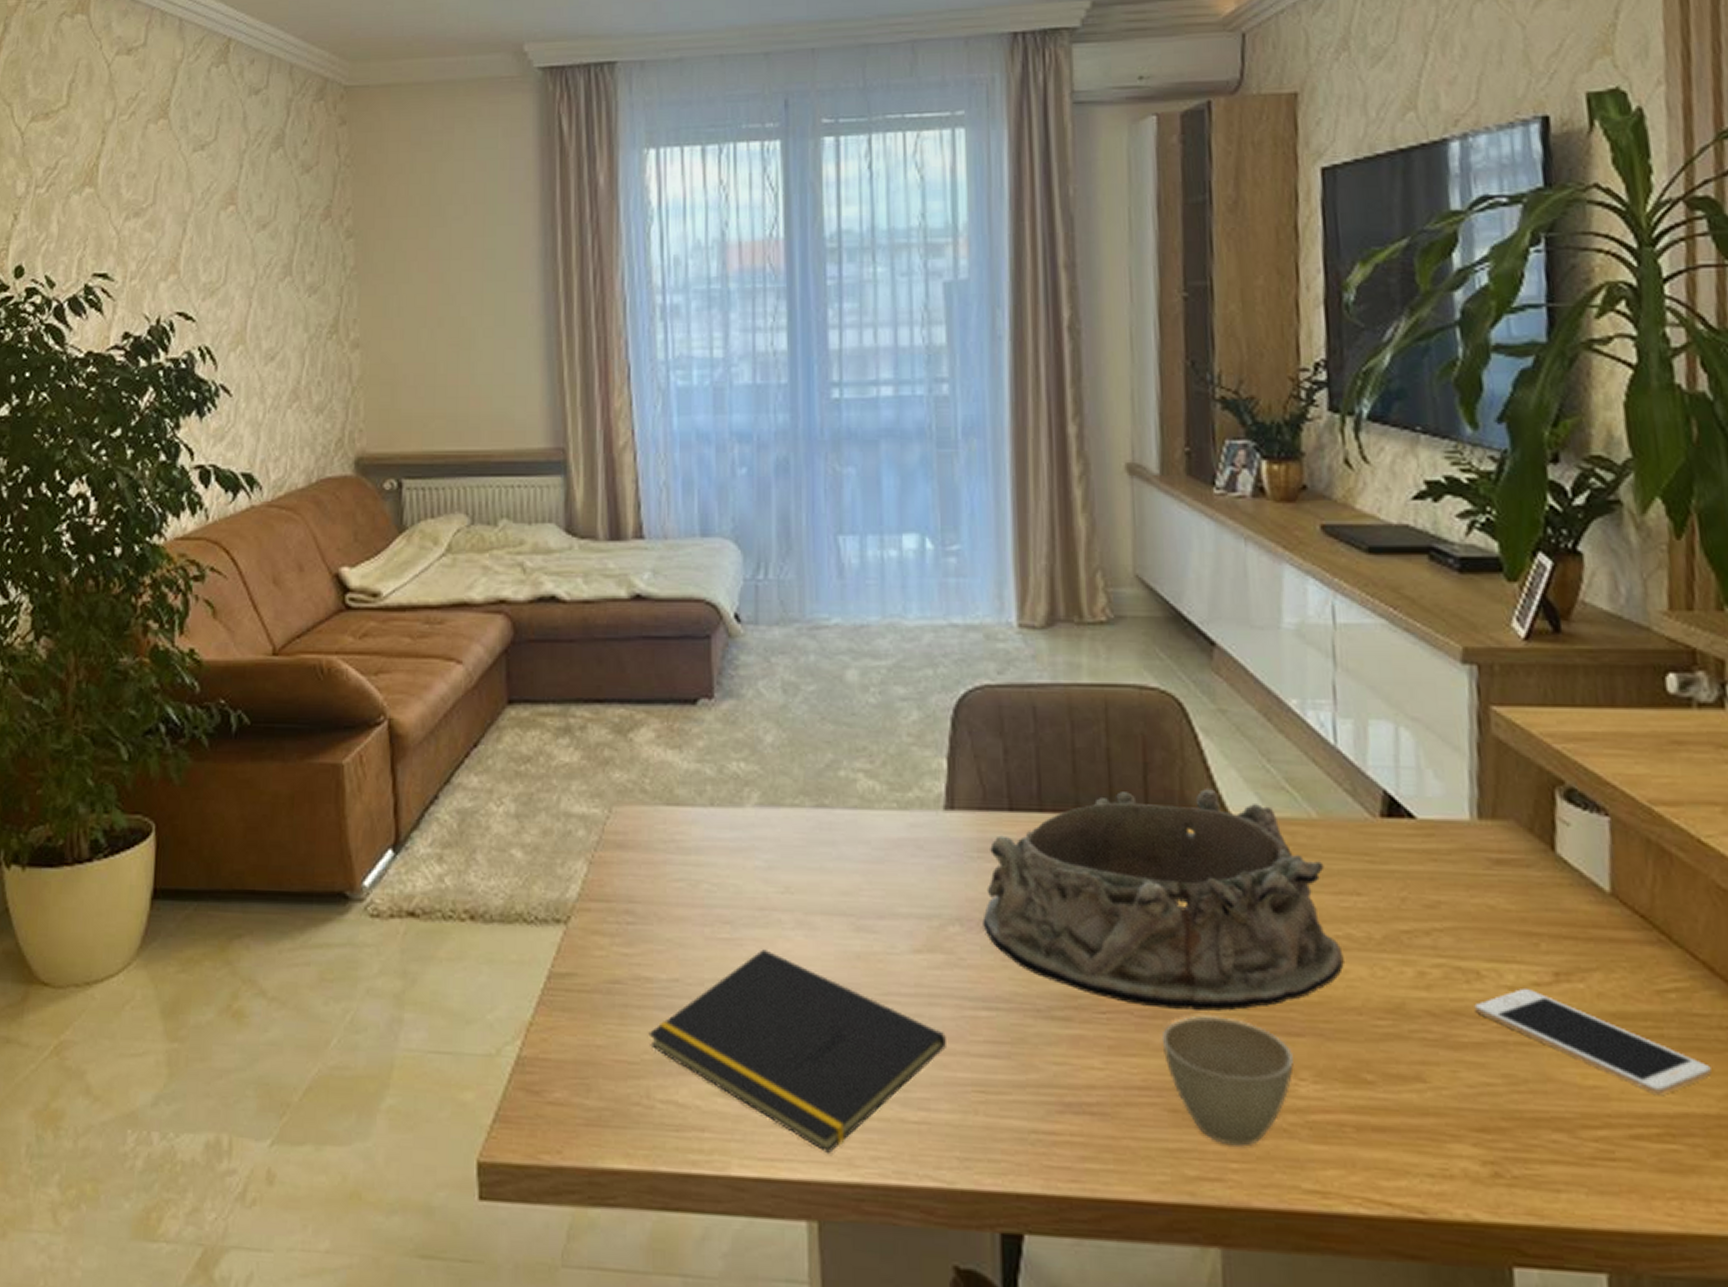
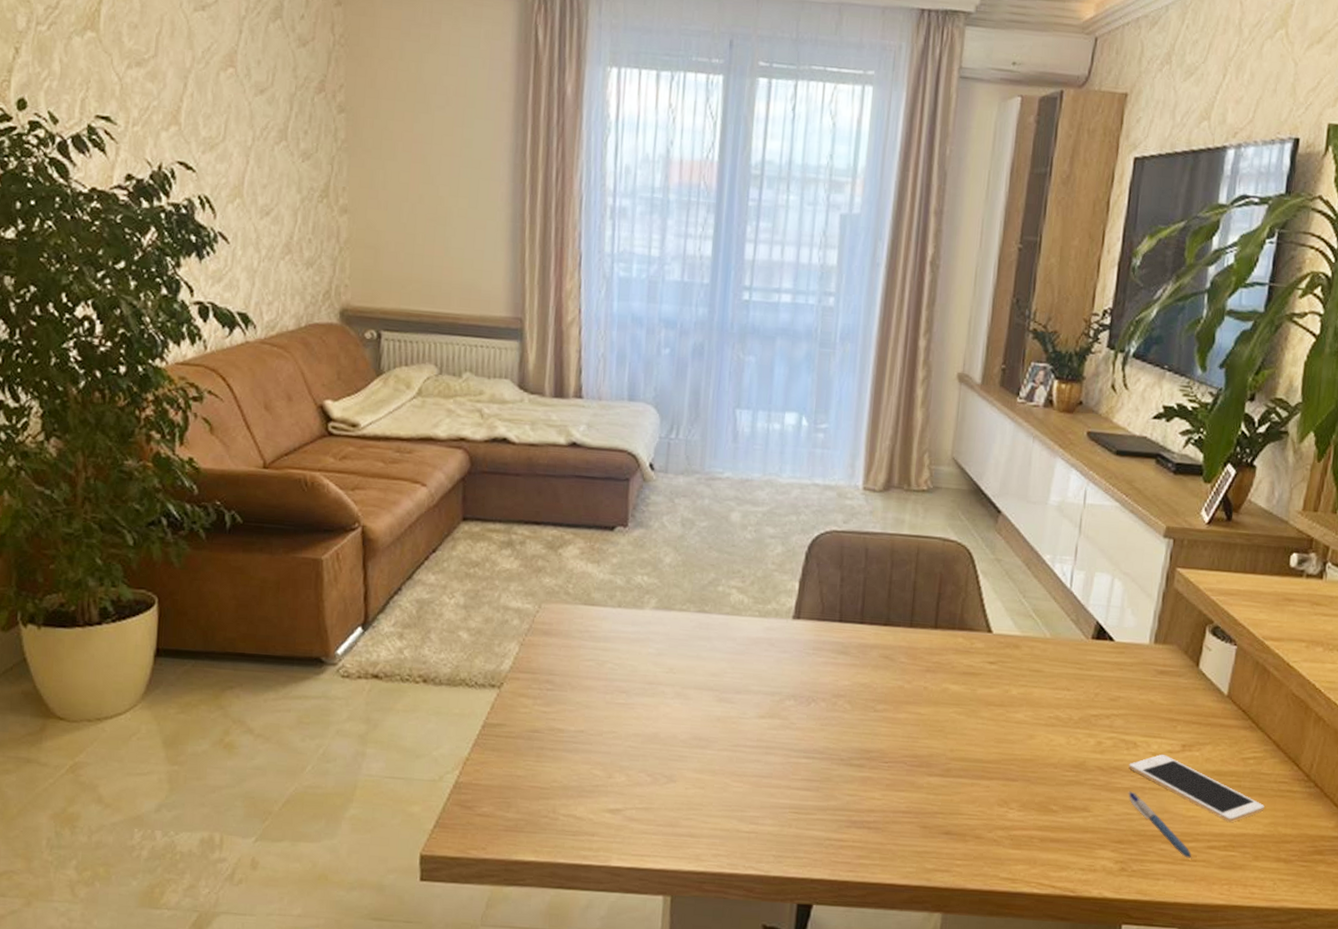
notepad: present [648,949,946,1154] -> none [557,712,775,852]
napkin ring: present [983,789,1344,1011] -> none [810,613,1052,764]
cup: present [1161,1016,1294,1147] -> none [923,766,1008,850]
pen: none [1482,1048,1608,1158] -> present [1128,791,1192,860]

